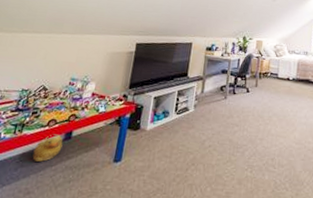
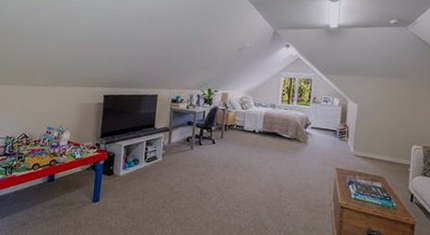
rubber duck: present [32,134,63,162] -> none [23,176,48,199]

